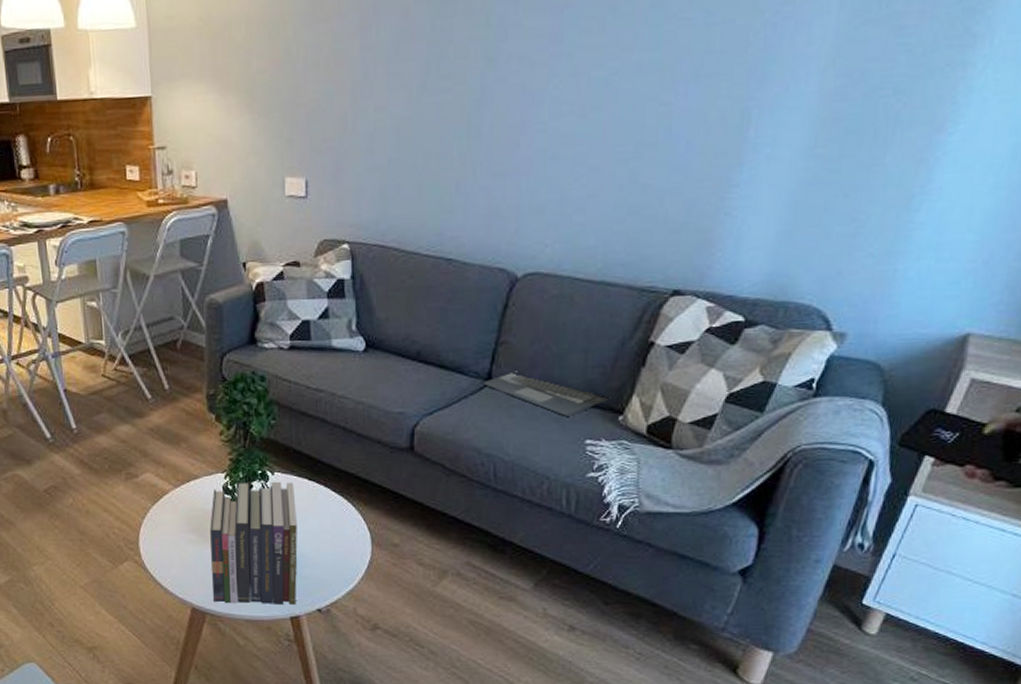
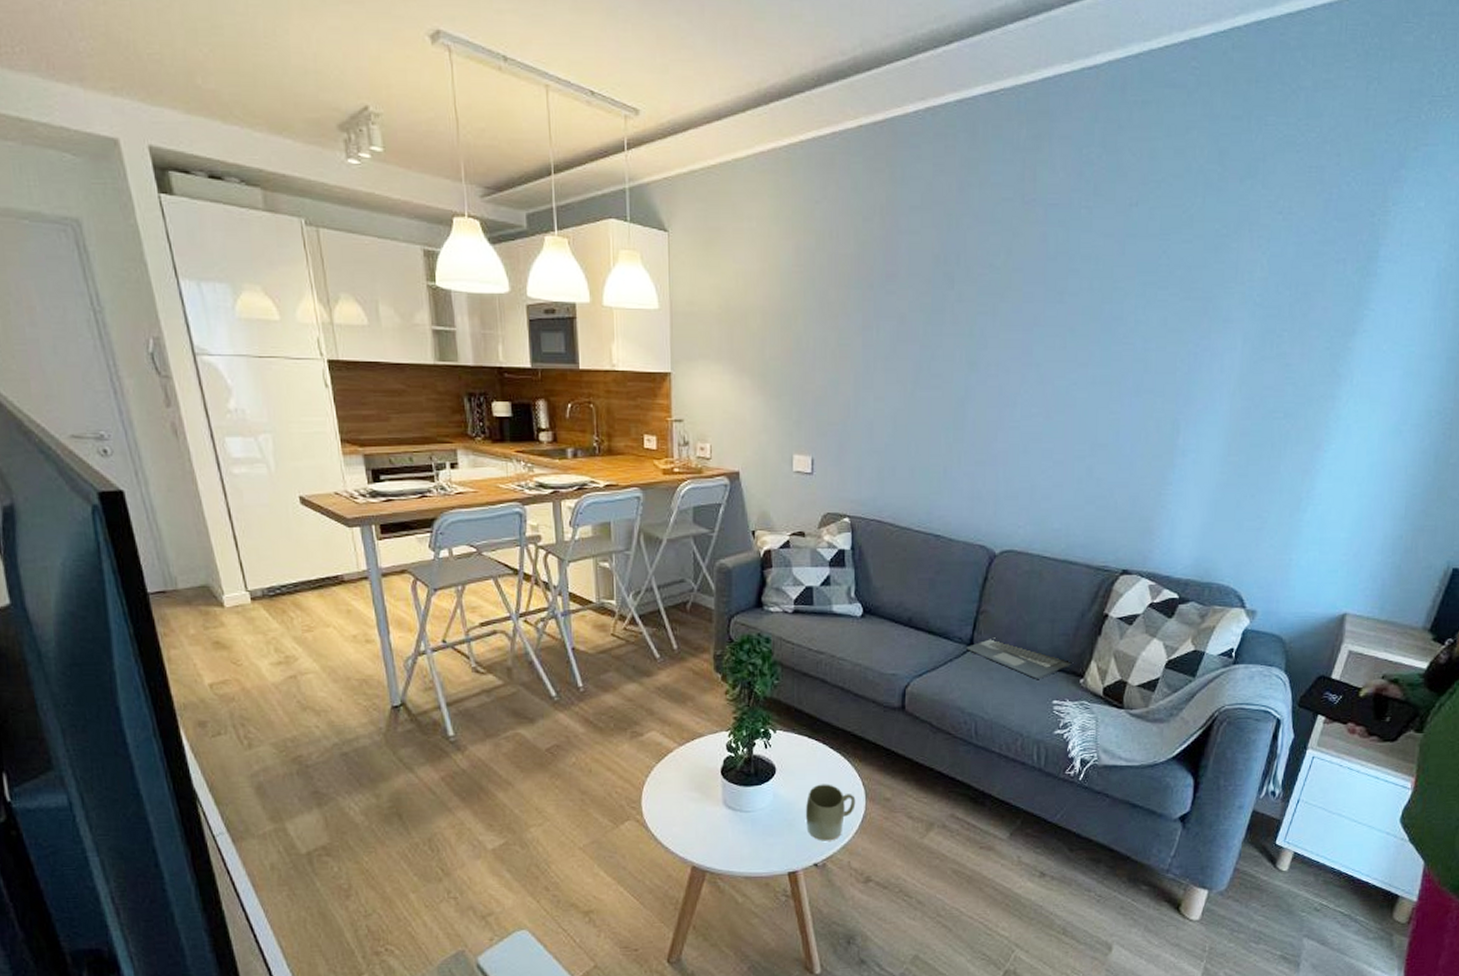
books: present [210,481,298,605] -> none [712,739,797,862]
mug: none [306,528,361,587] -> present [805,784,856,841]

